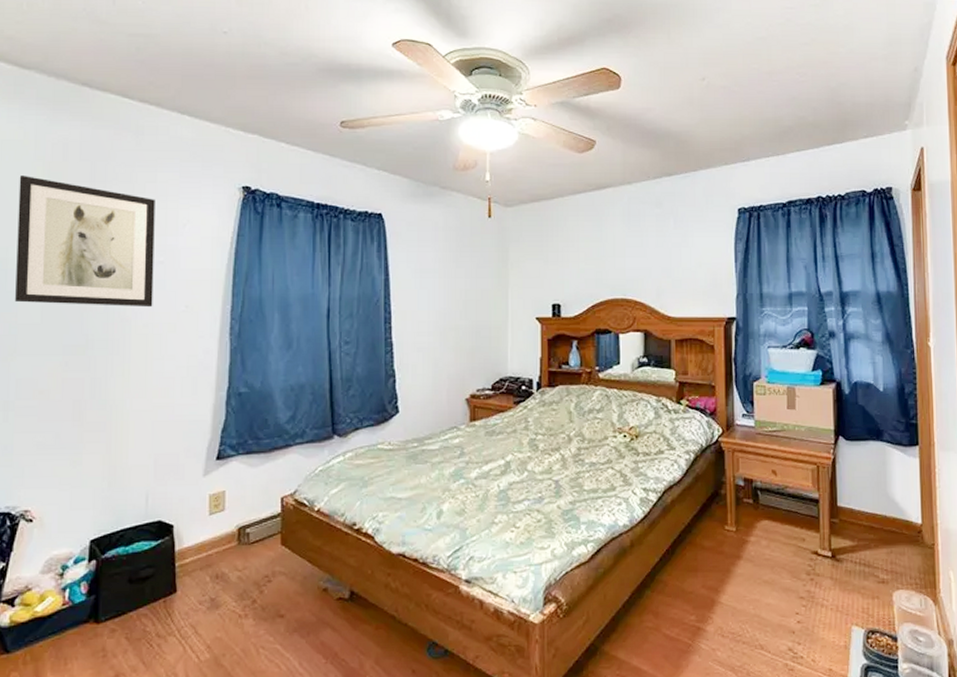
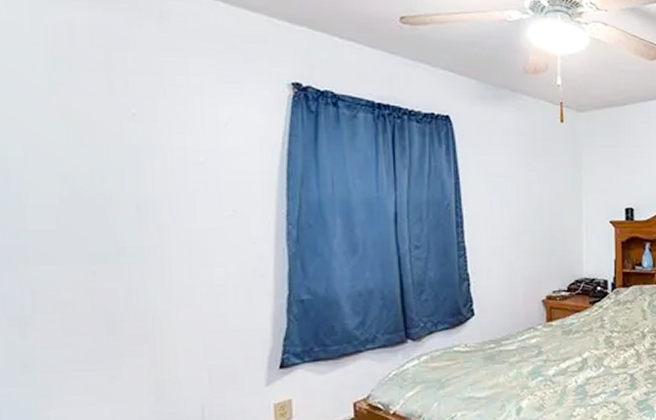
wall art: present [15,176,155,308] -> none [13,62,195,212]

